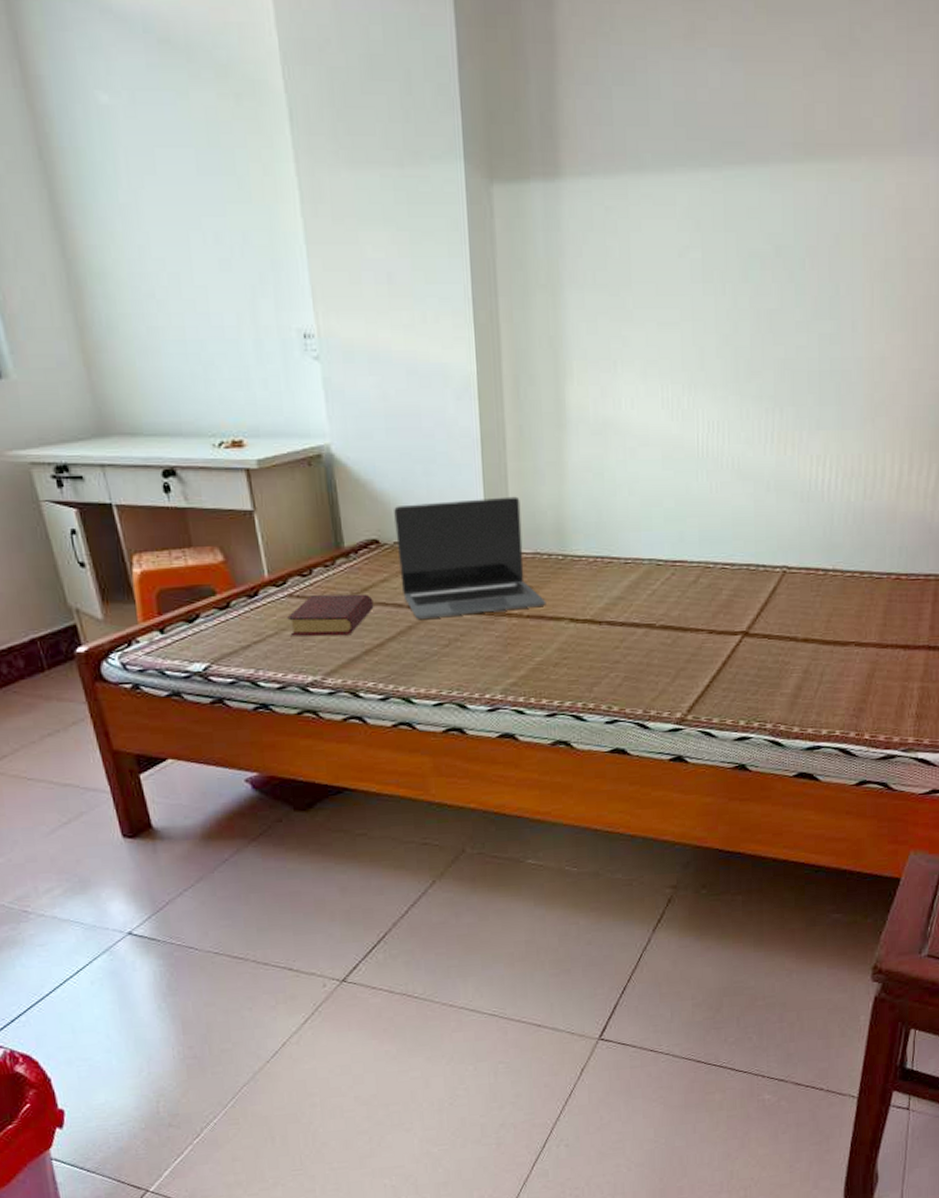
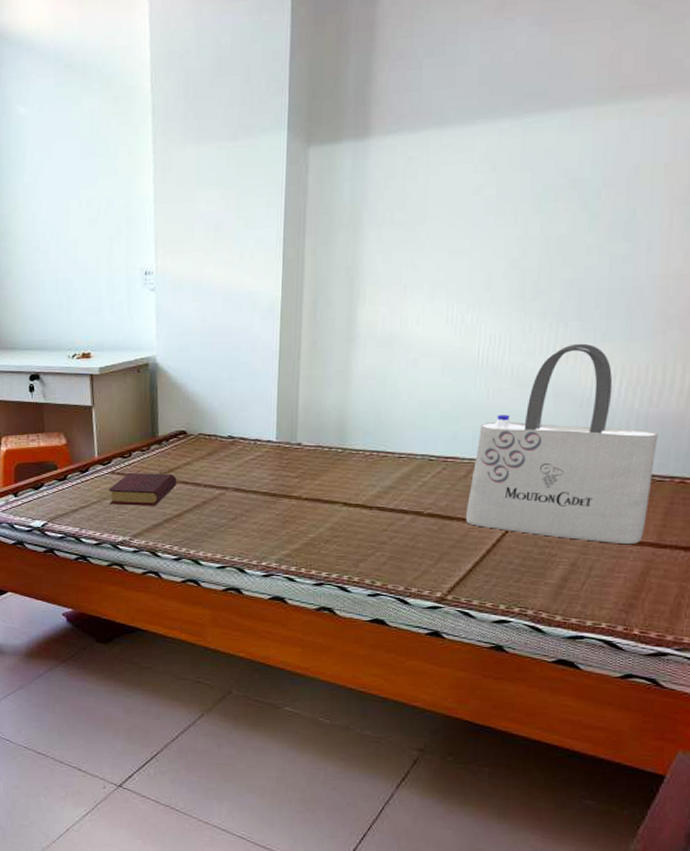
laptop: present [394,496,546,619] -> none [200,398,323,496]
tote bag: none [698,431,874,647] -> present [465,343,658,545]

